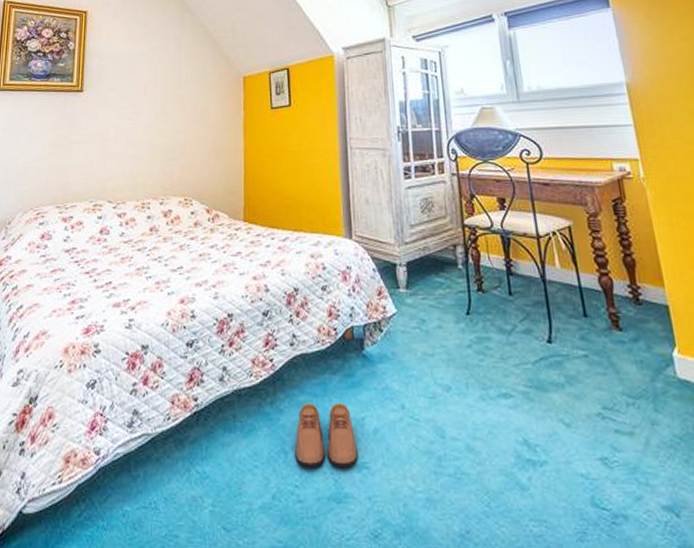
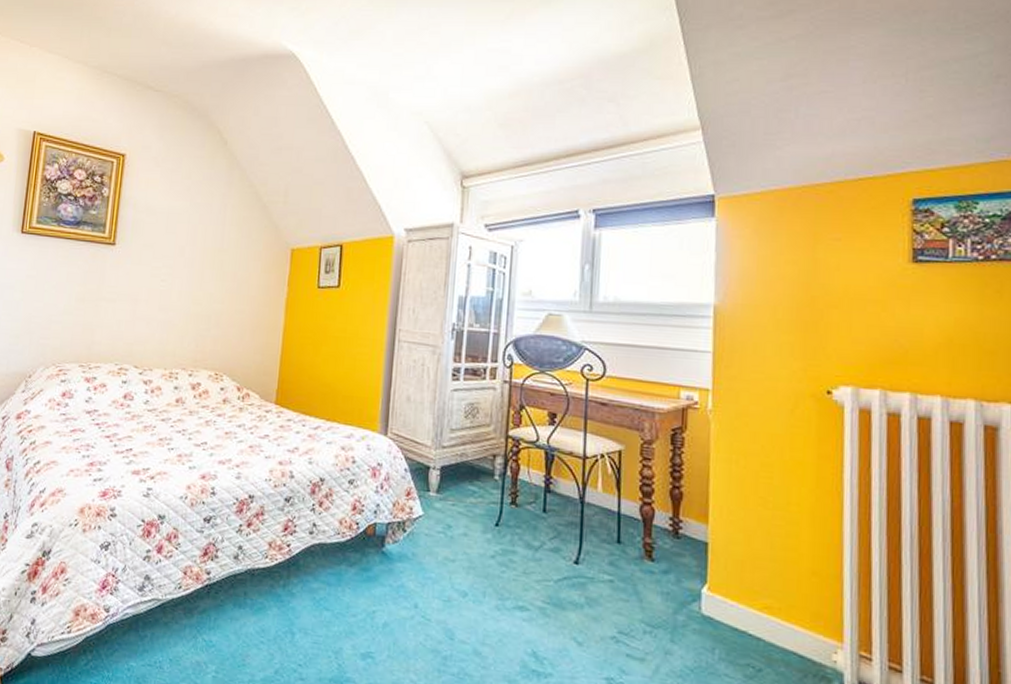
shoe: present [295,402,358,468] -> none [301,590,365,655]

